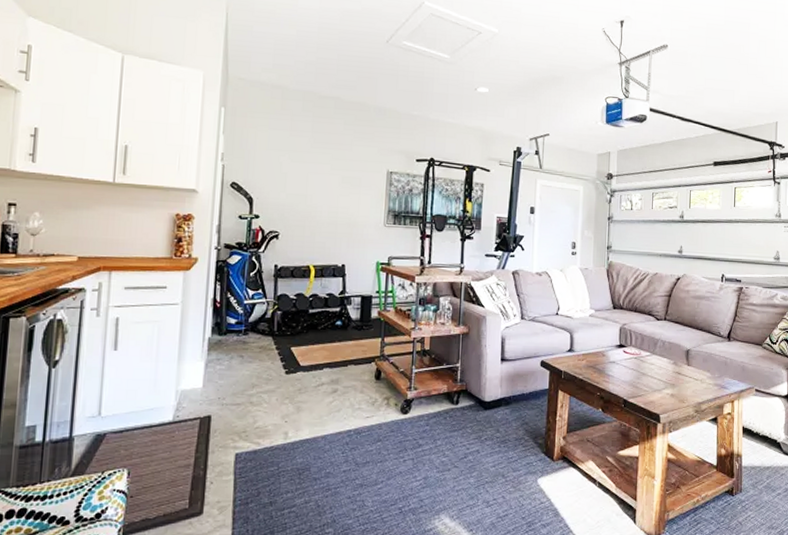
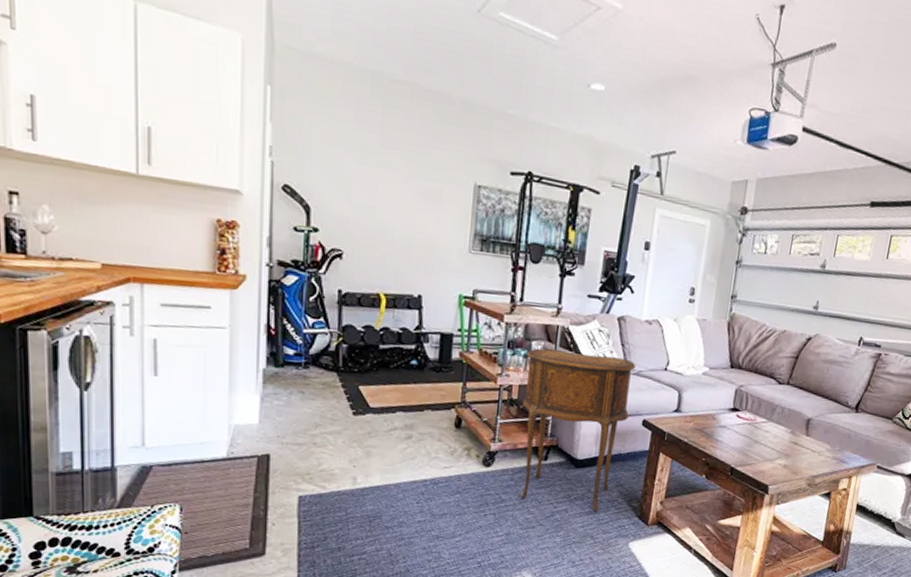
side table: none [434,303,531,451] -> present [520,348,636,512]

